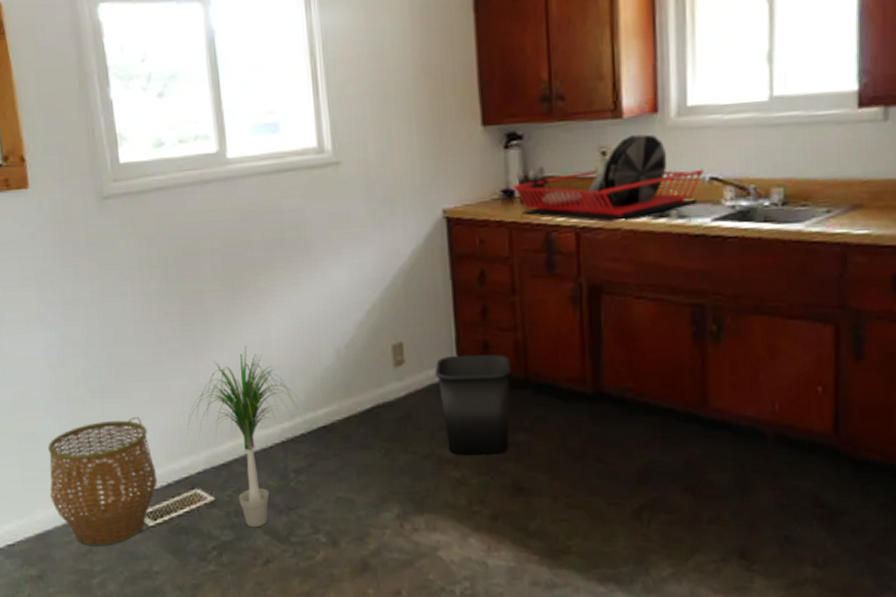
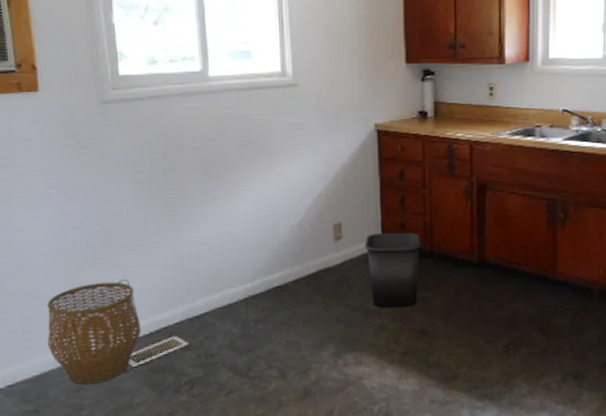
potted plant: present [187,346,300,528] -> none [168,223,260,366]
dish rack: present [513,134,704,223] -> none [426,76,559,139]

